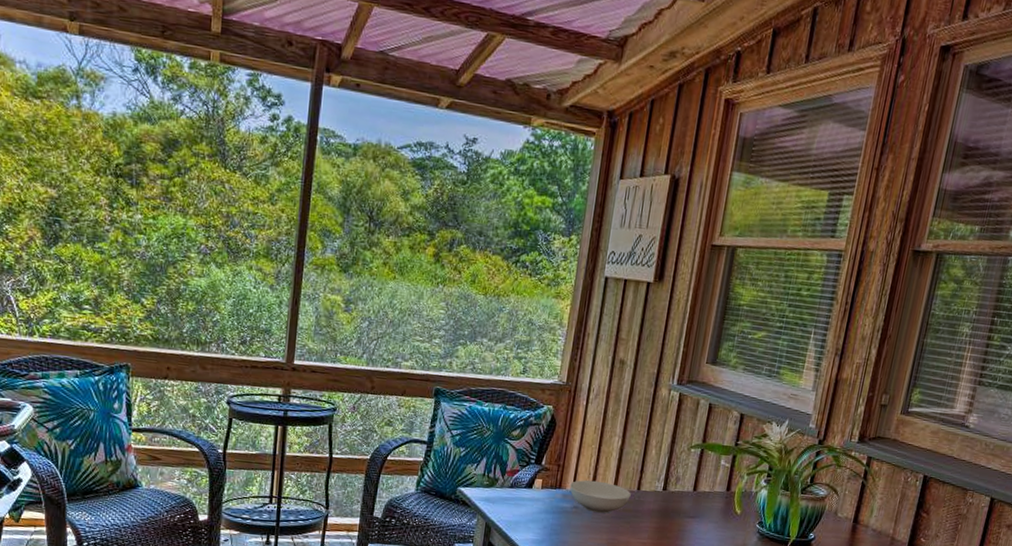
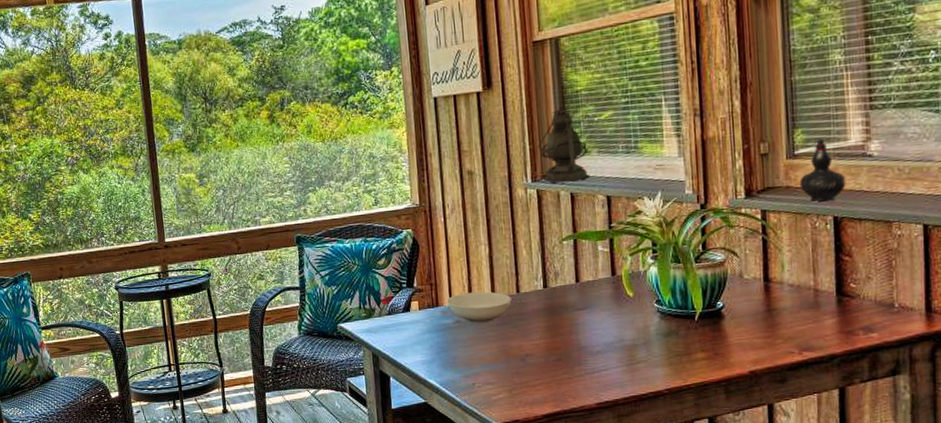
lantern: none [688,316,736,394] -> present [537,106,589,184]
decorative bottle: none [904,401,943,461] -> present [799,138,846,202]

